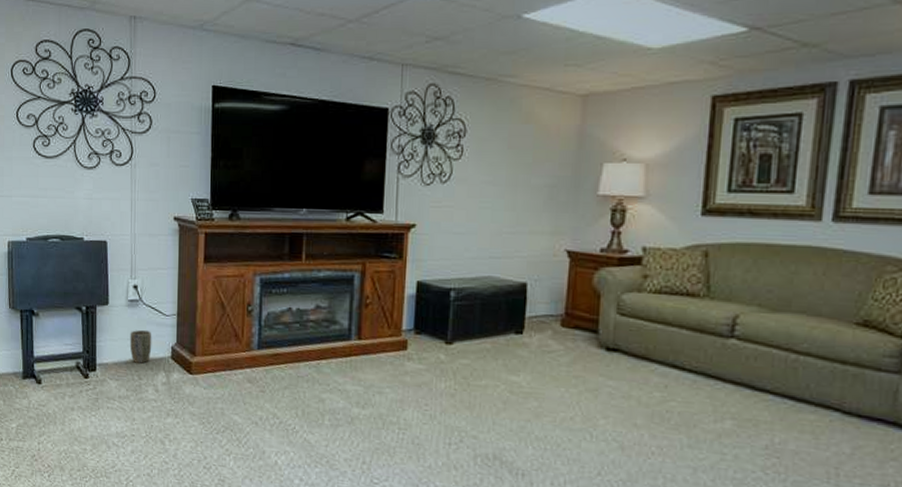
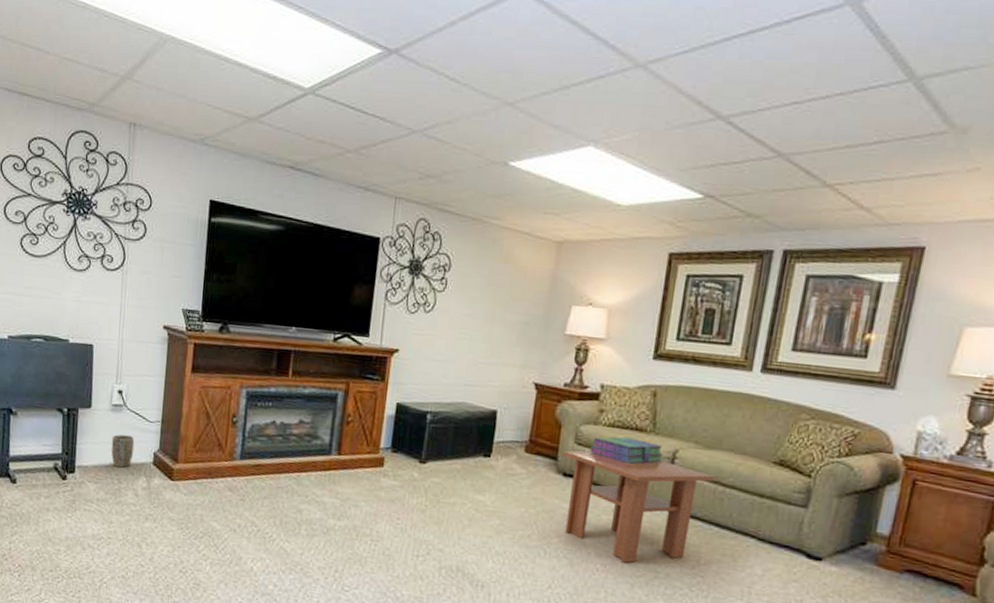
coffee table: none [604,321,785,445] -> present [562,450,715,563]
stack of books: none [635,303,721,333] -> present [590,436,663,464]

